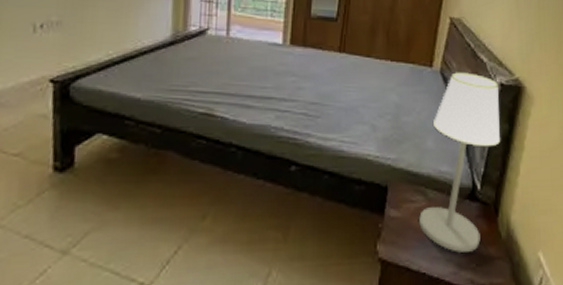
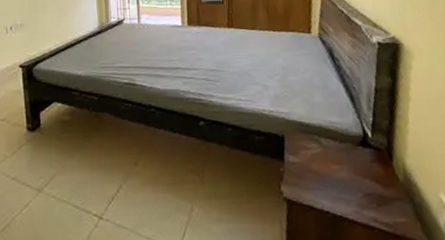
table lamp: present [419,72,501,253] -> none [316,35,386,194]

